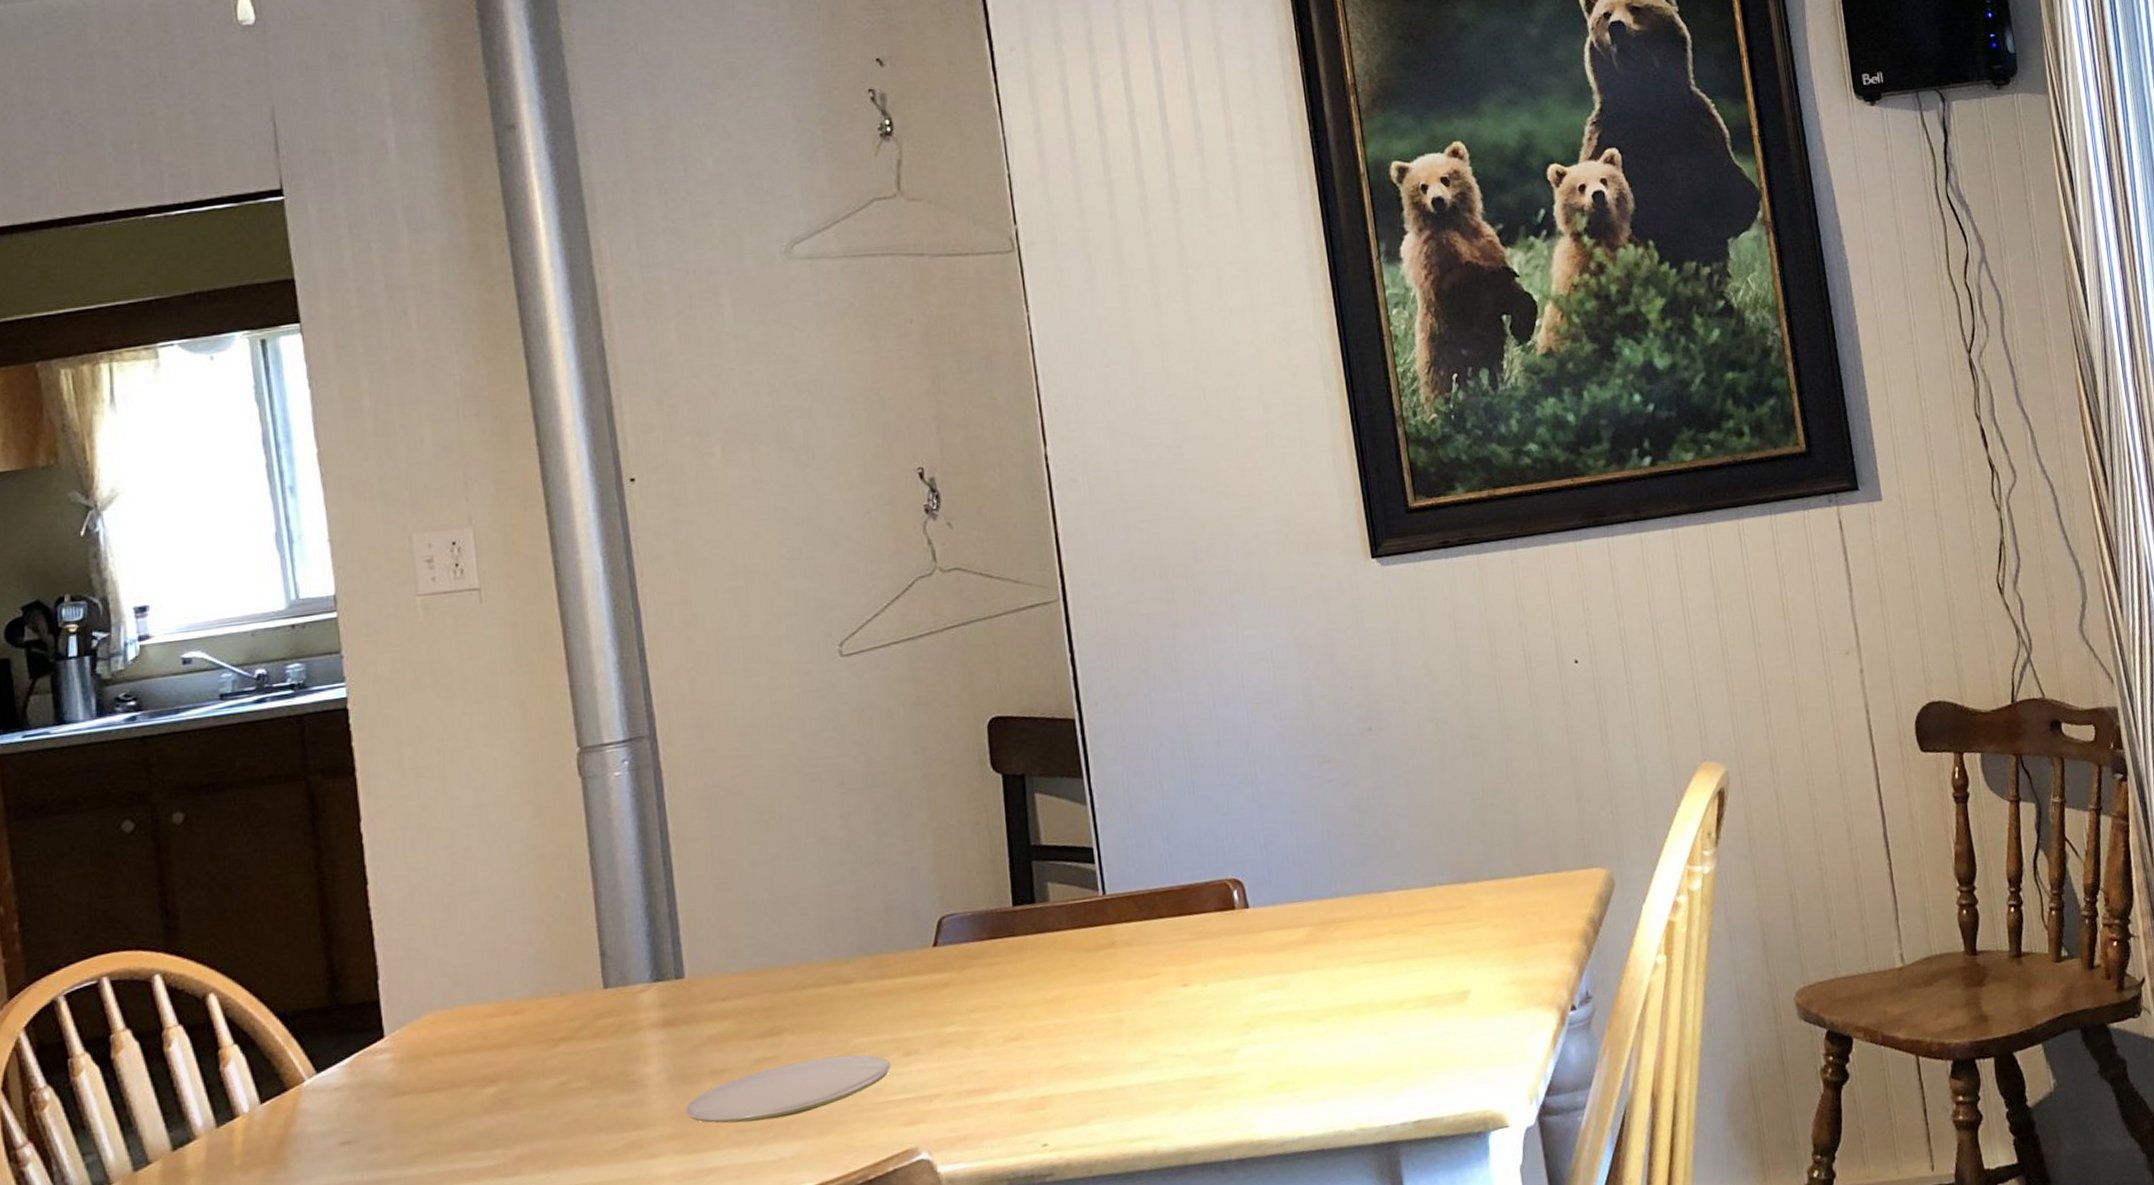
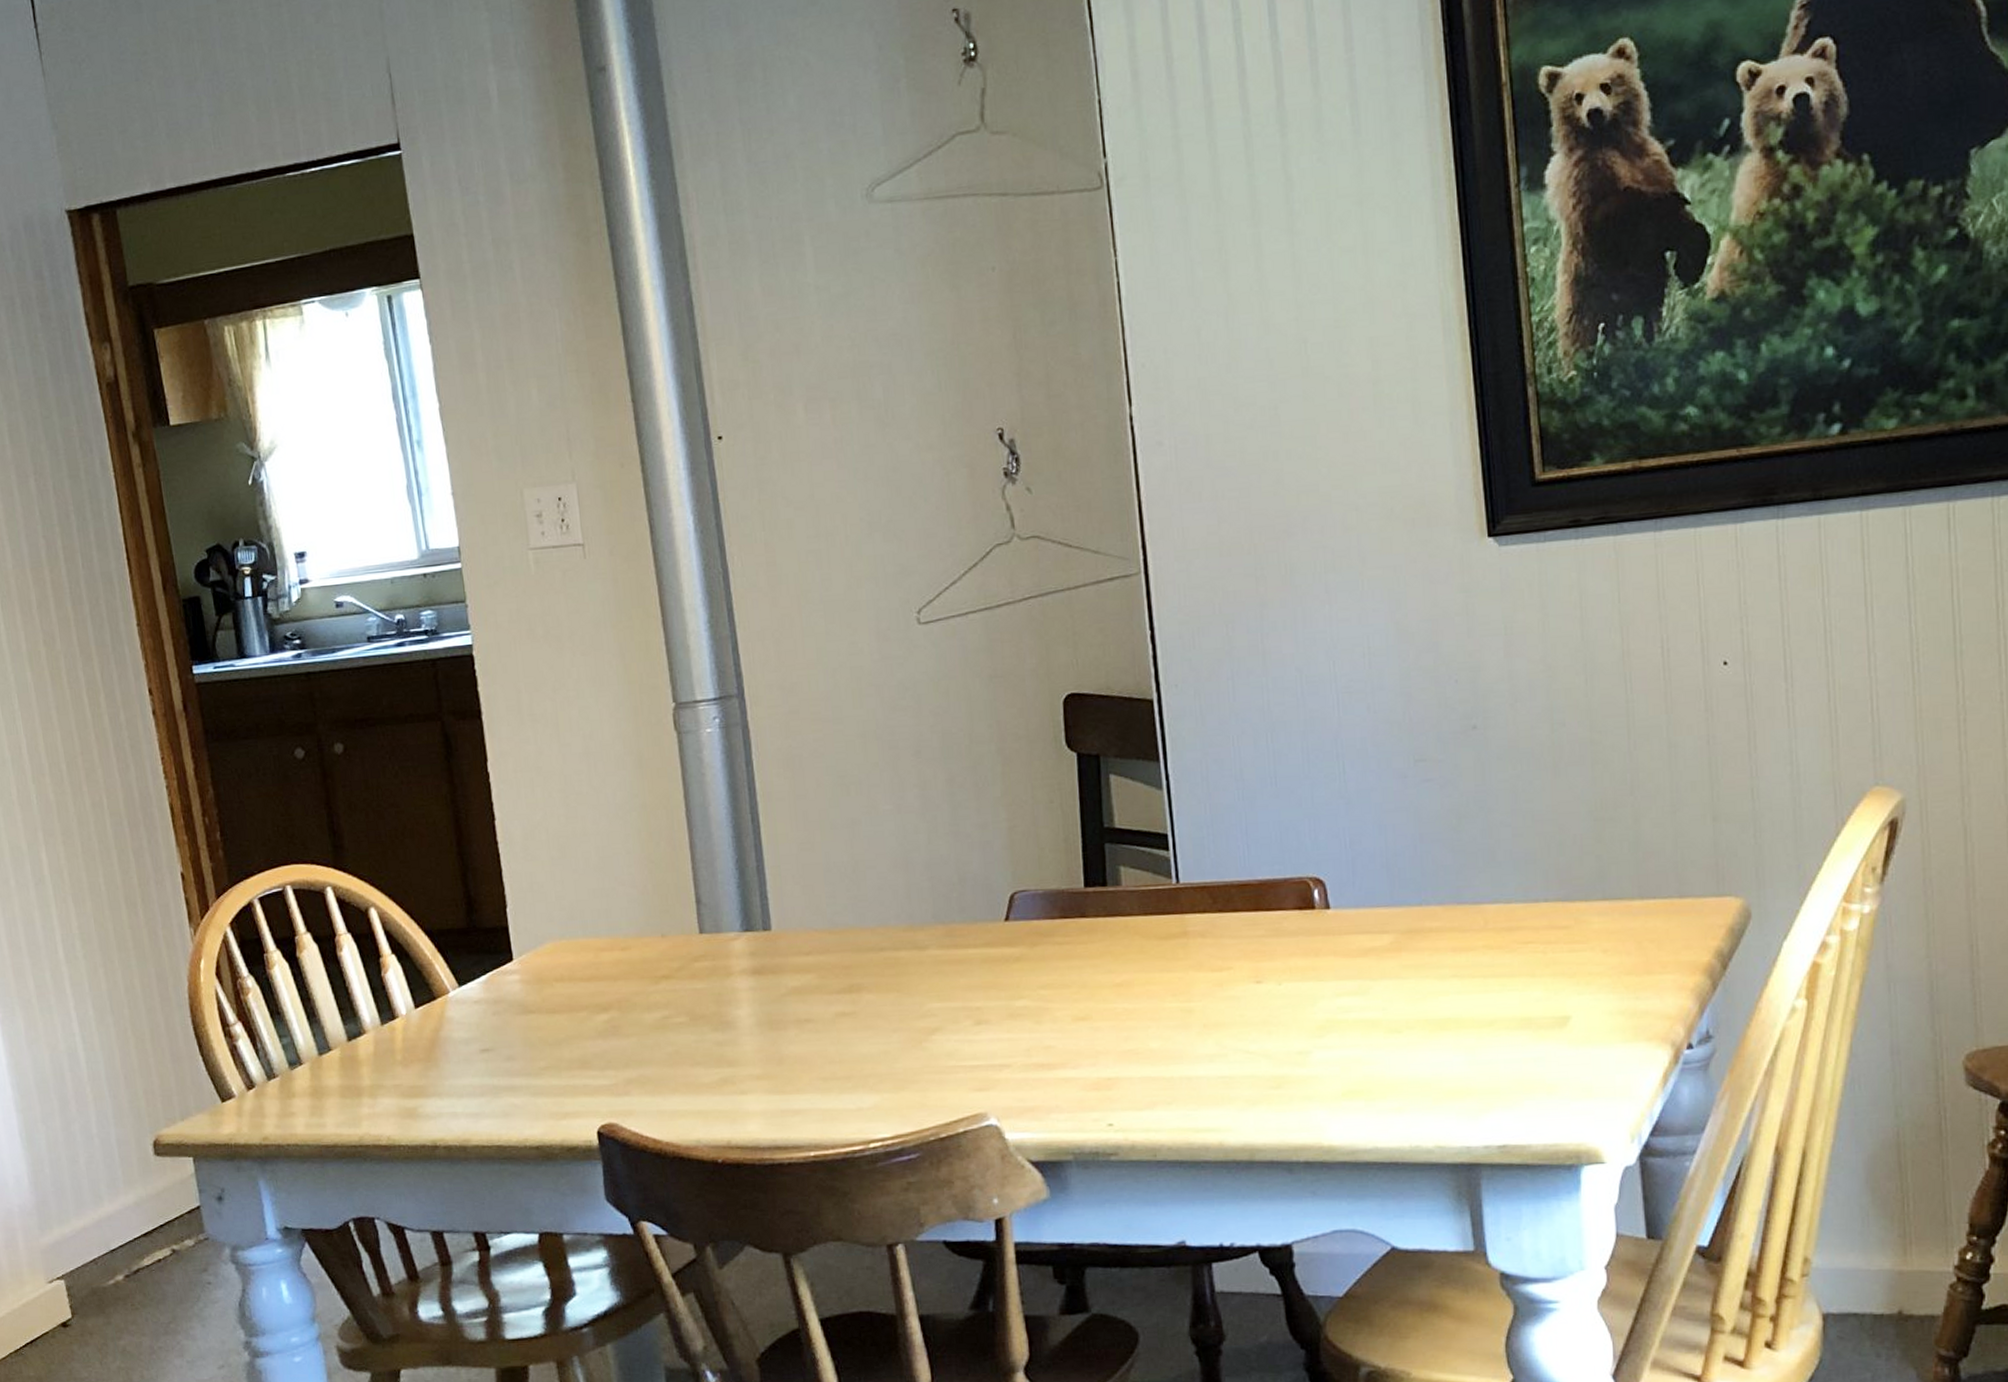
plate: present [685,1054,891,1124] -> none [773,1018,963,1072]

